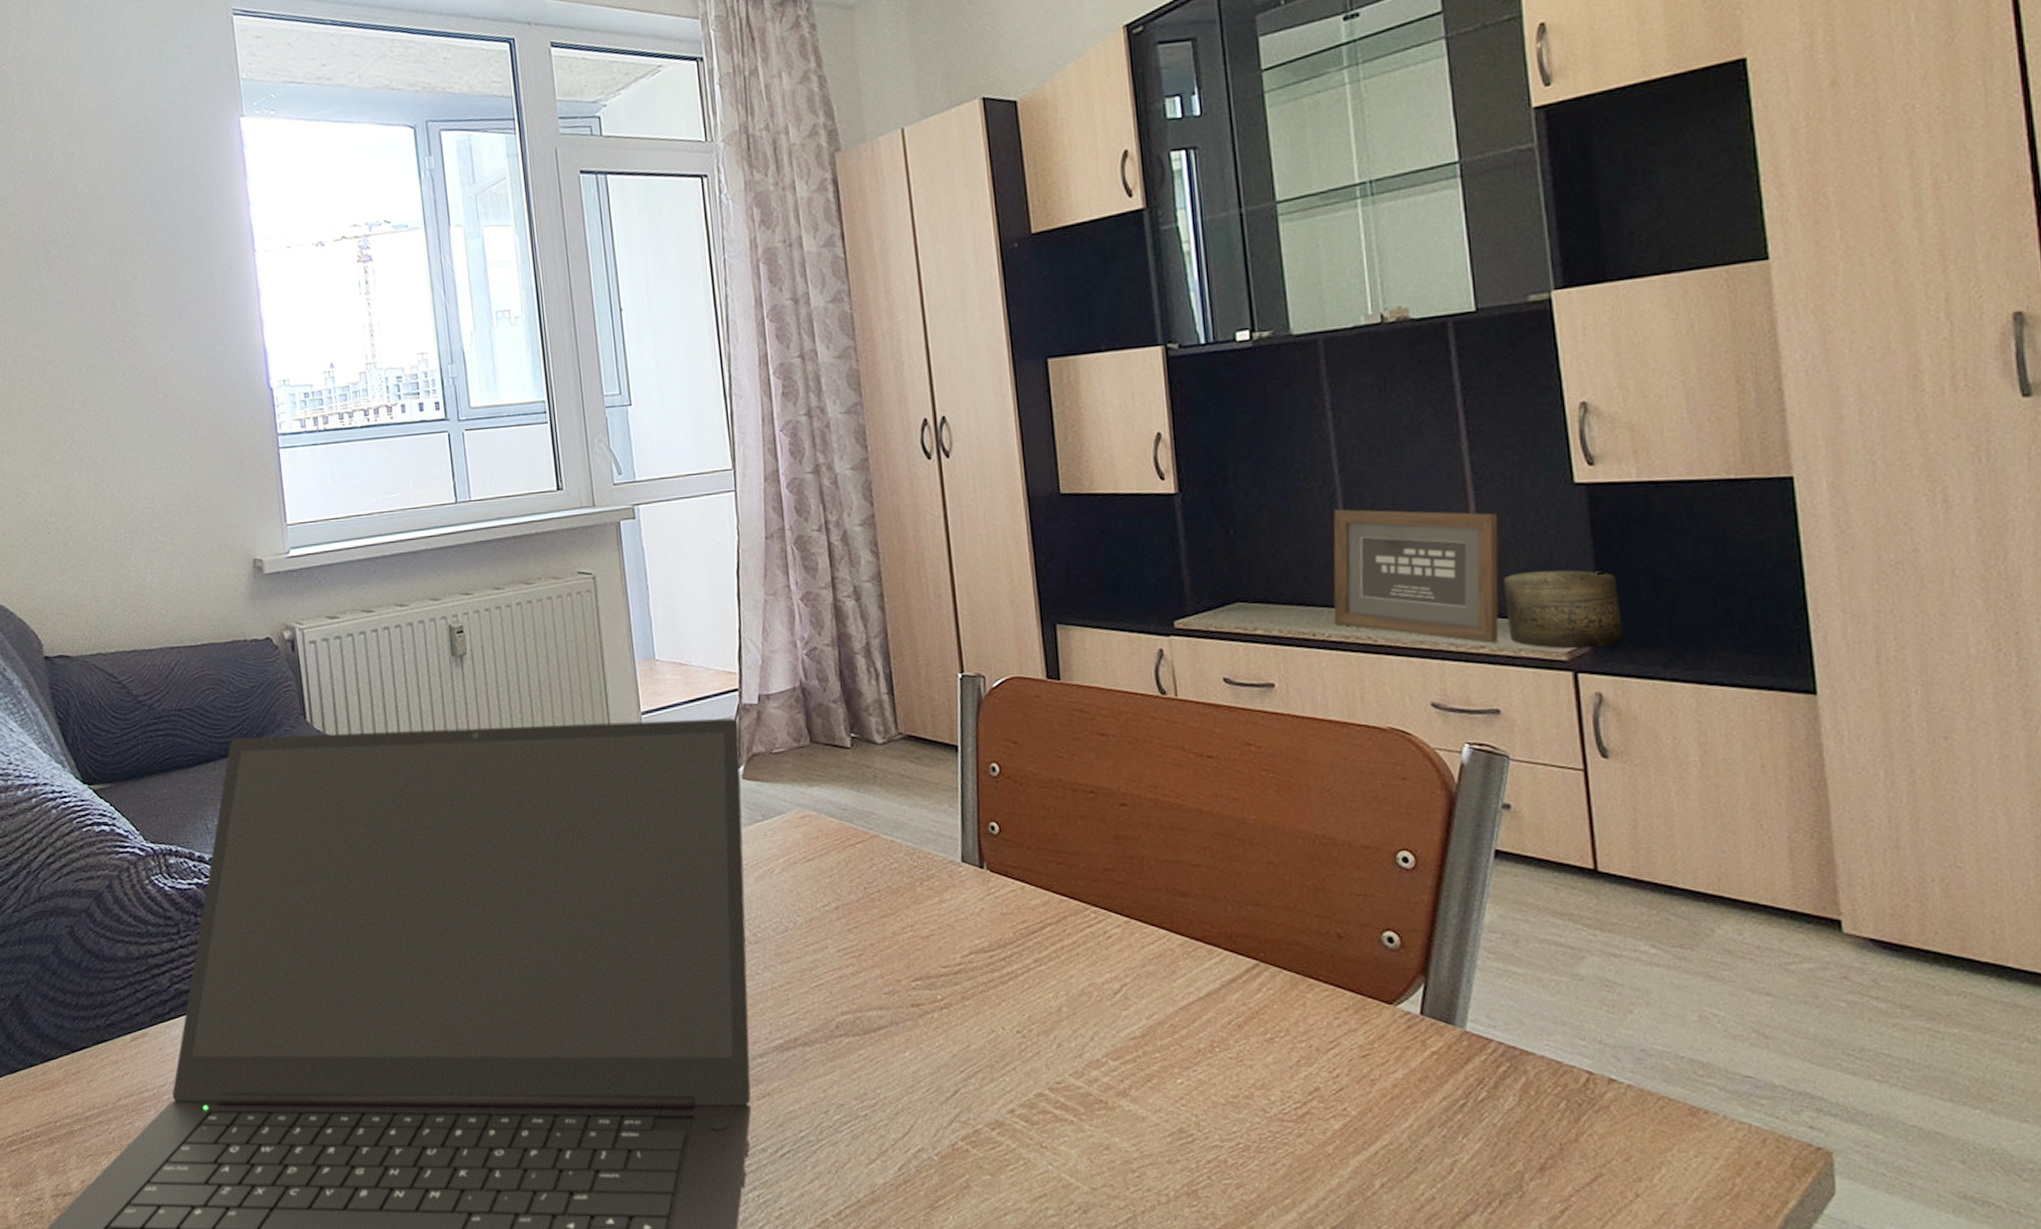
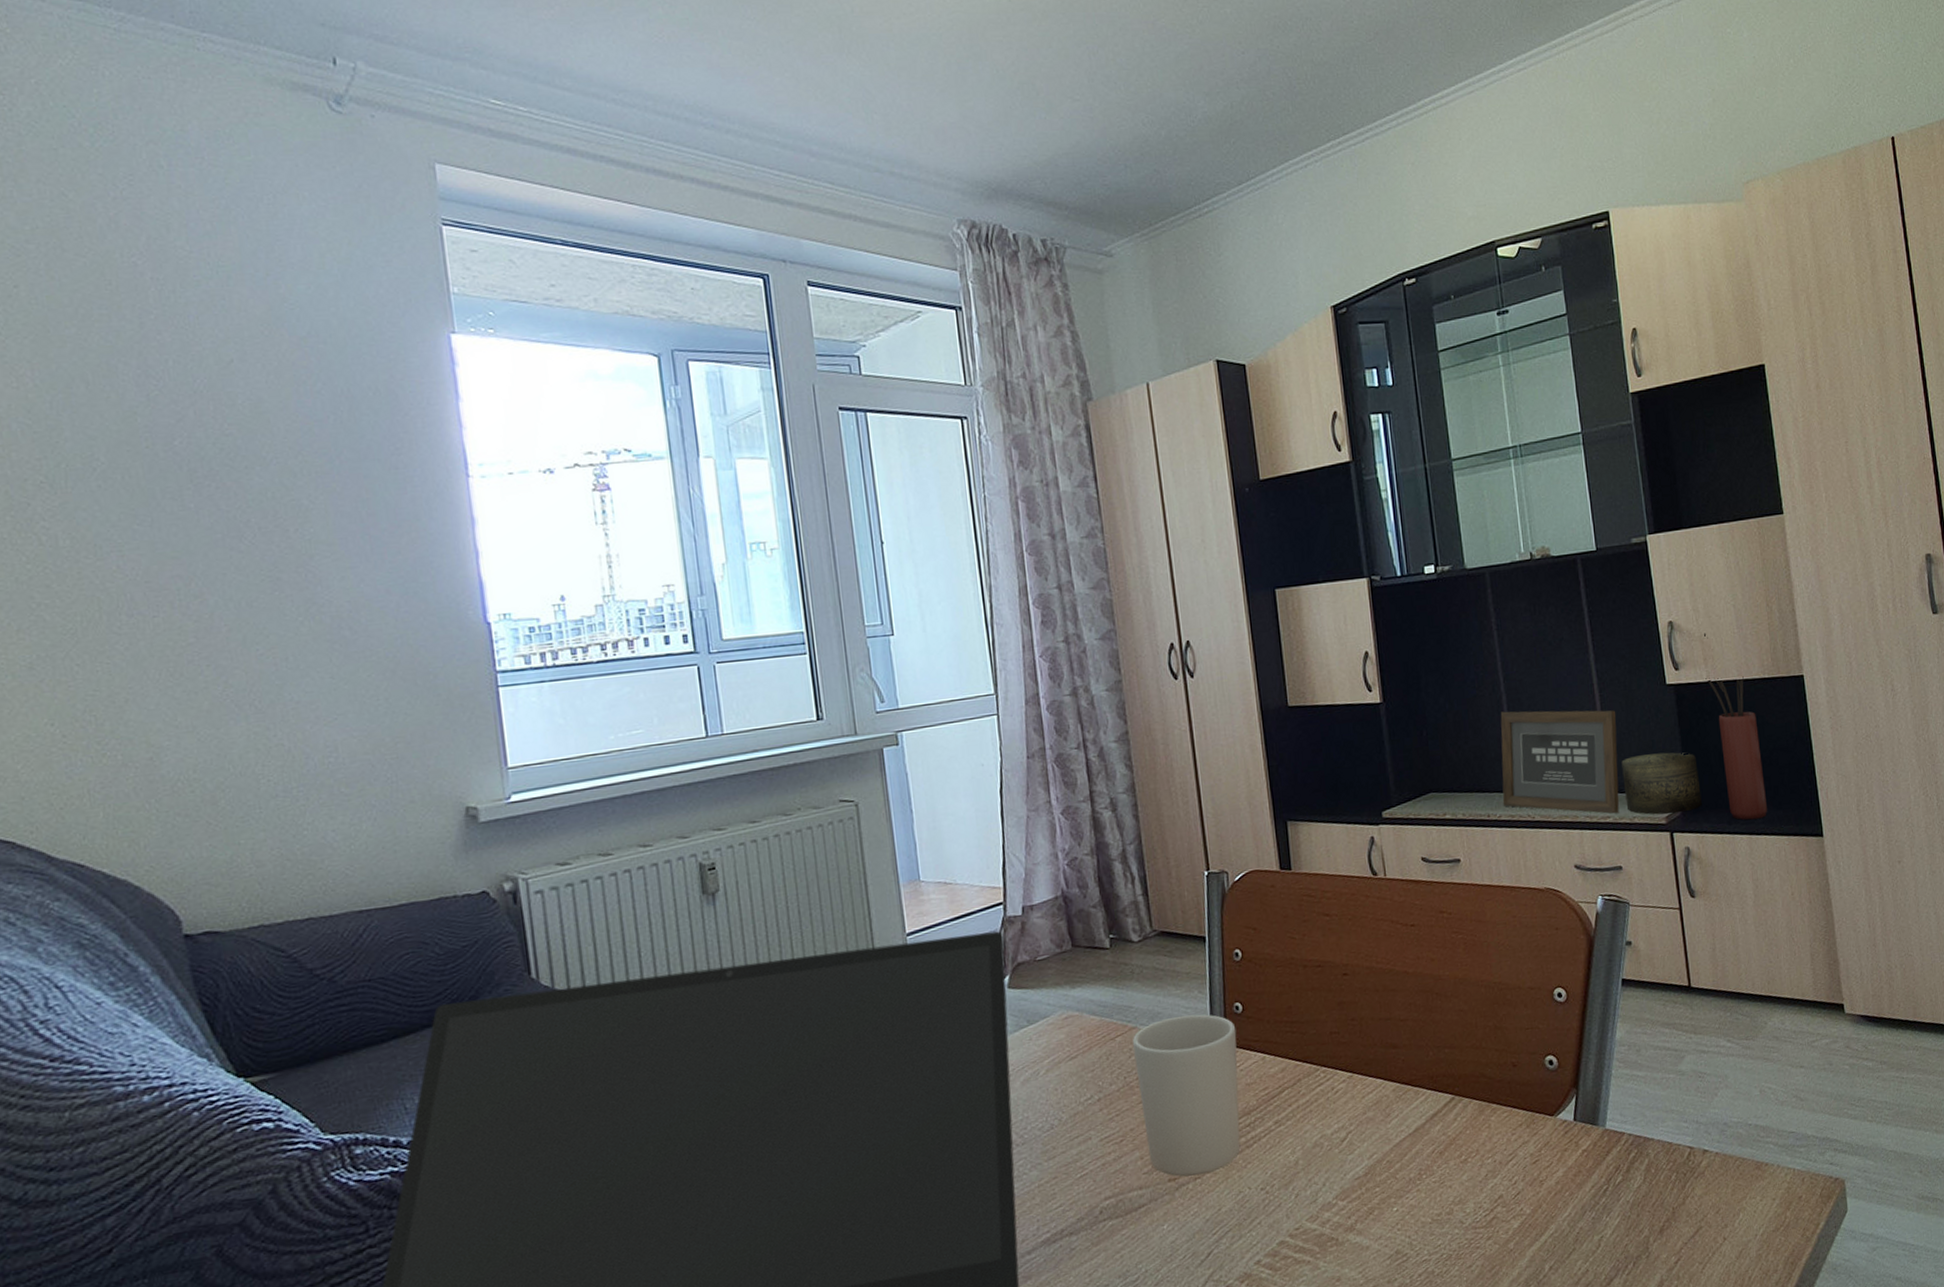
mug: none [873,829,994,1006] -> present [1132,1014,1241,1177]
vase: none [1633,417,1728,665] -> present [1703,633,1768,820]

